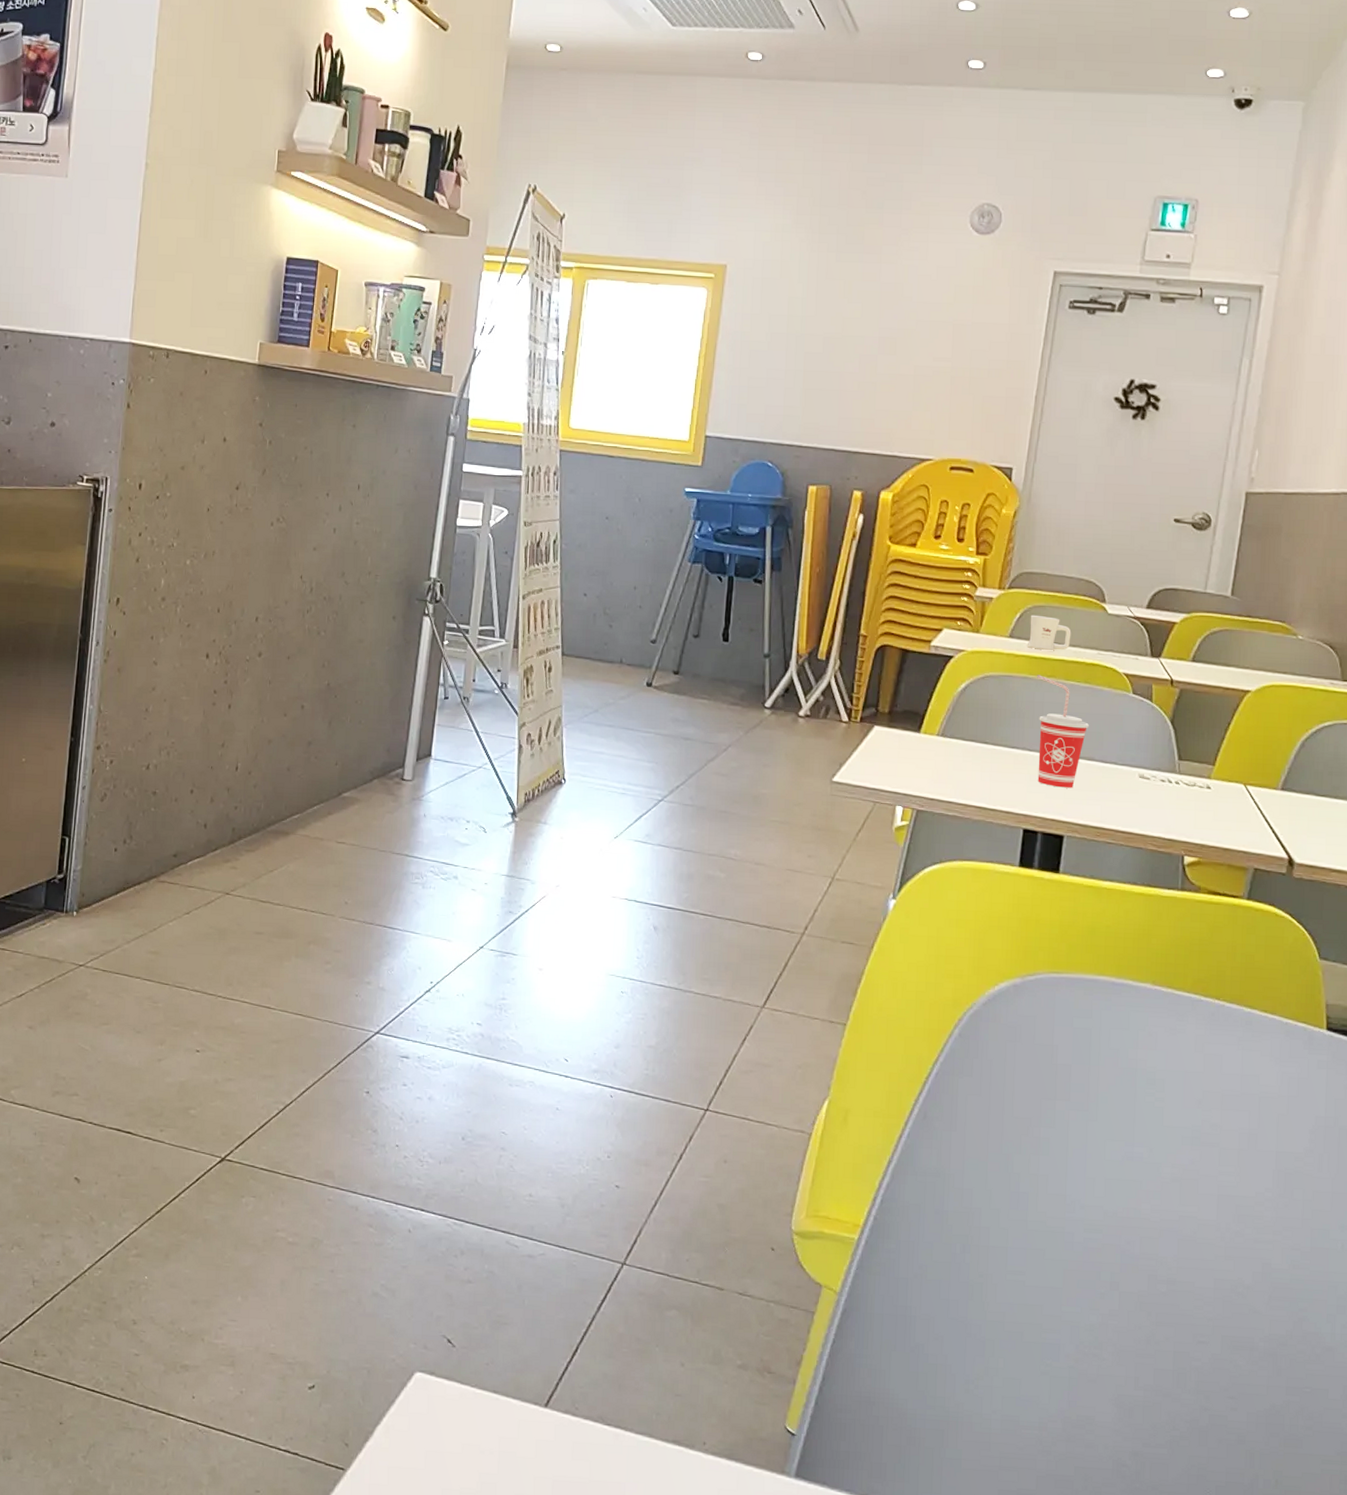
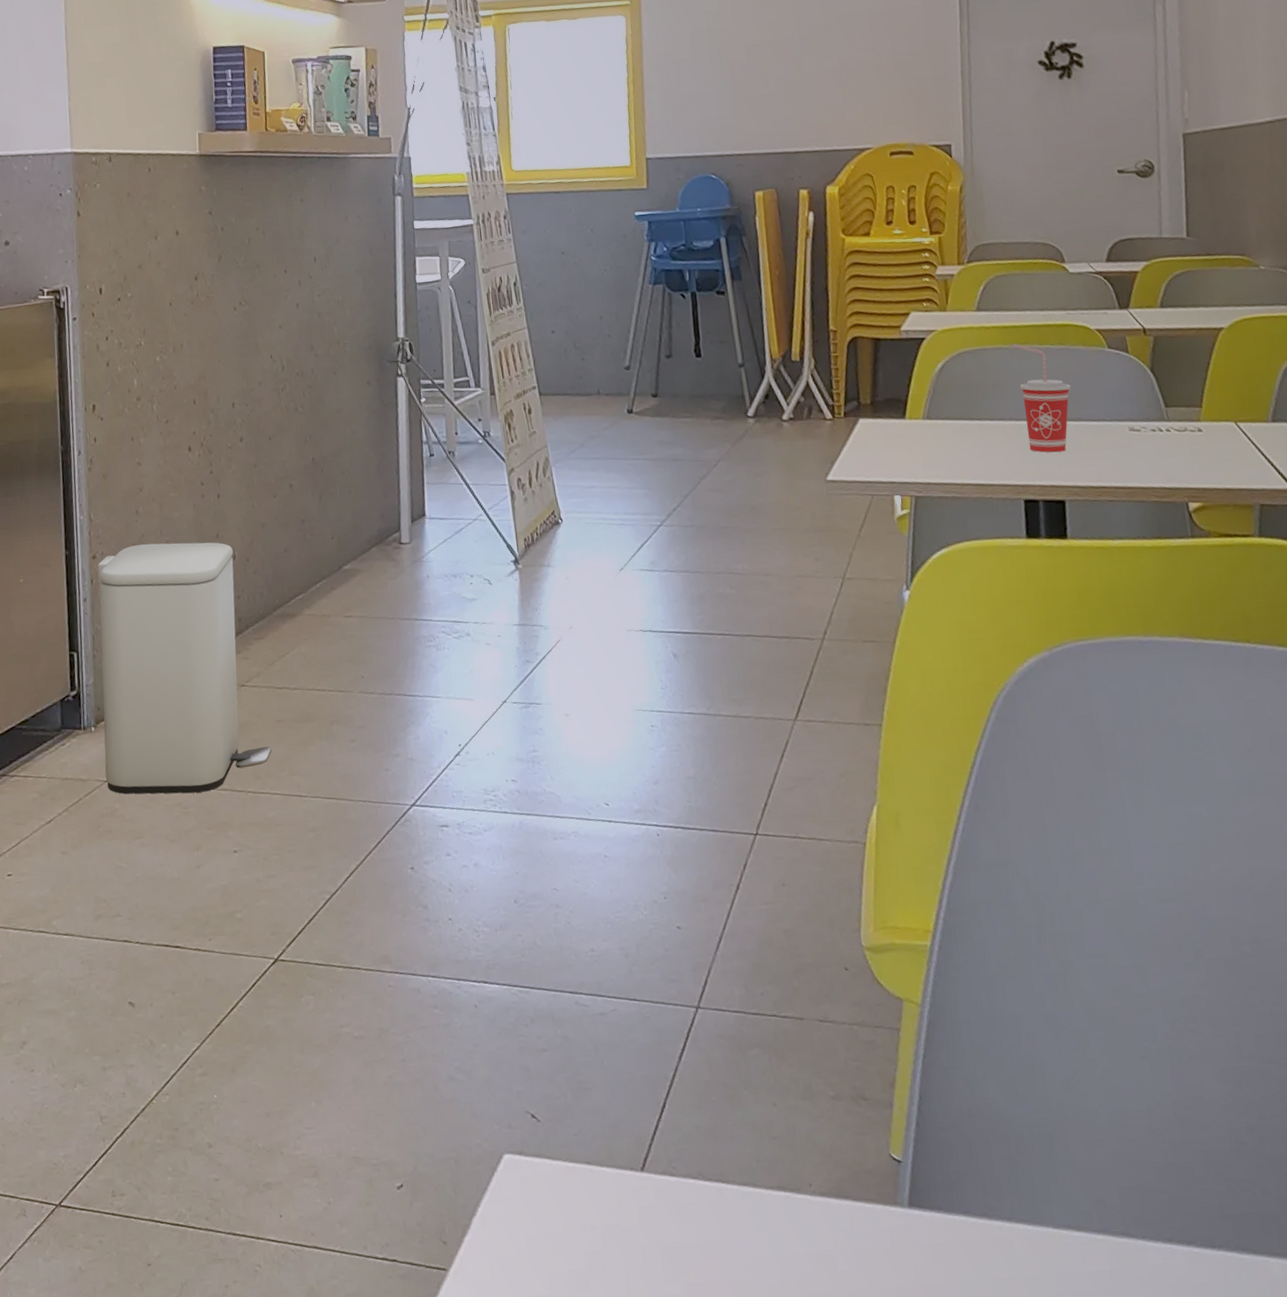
pedal bin: none [80,742,248,990] -> present [97,542,272,794]
mug: present [1027,614,1072,652] -> none [993,284,1038,320]

